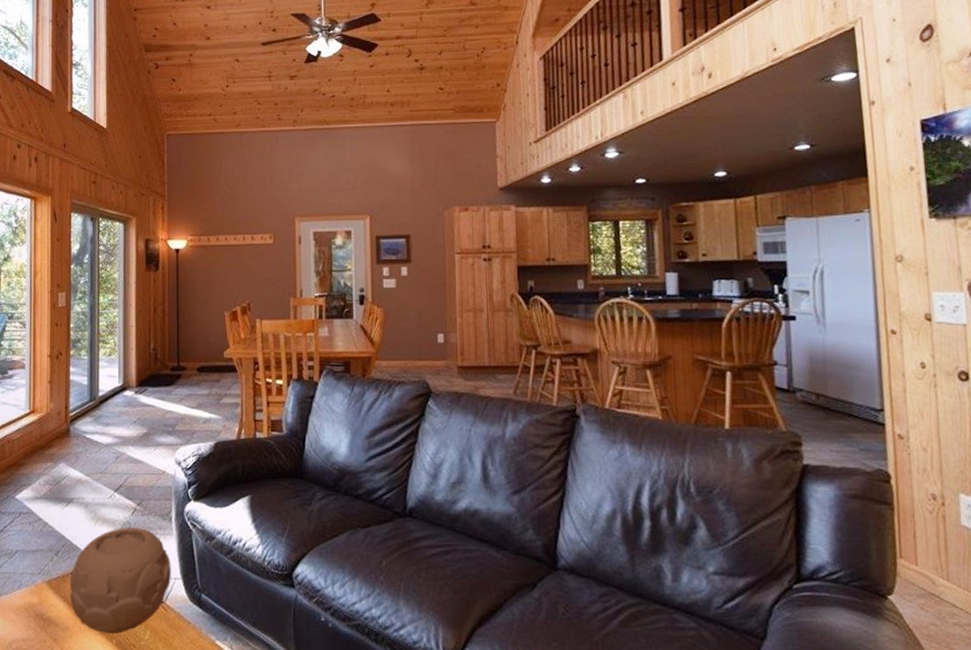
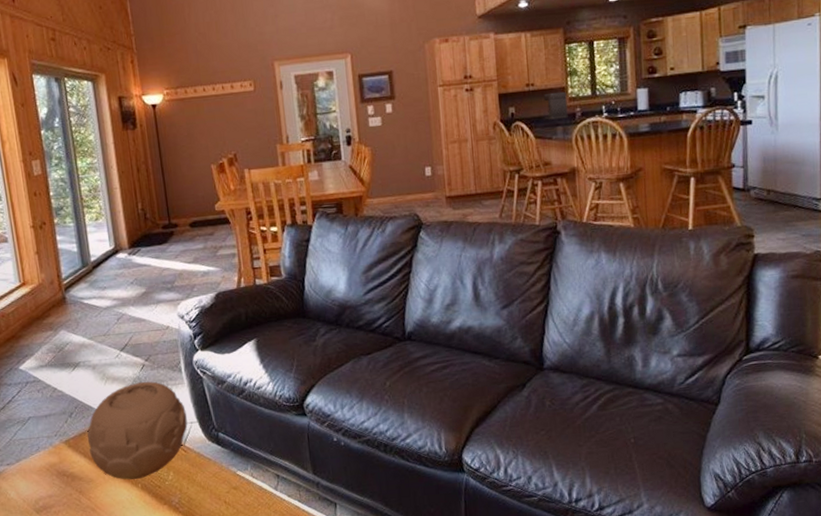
coffee maker: none [564,269,591,297] -> present [543,91,568,121]

